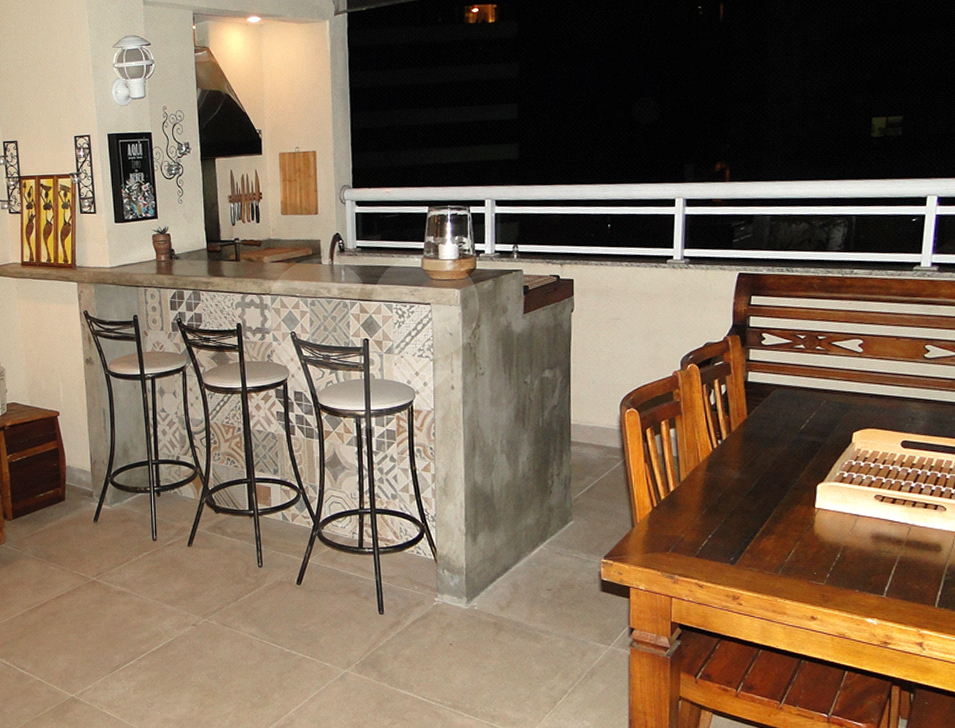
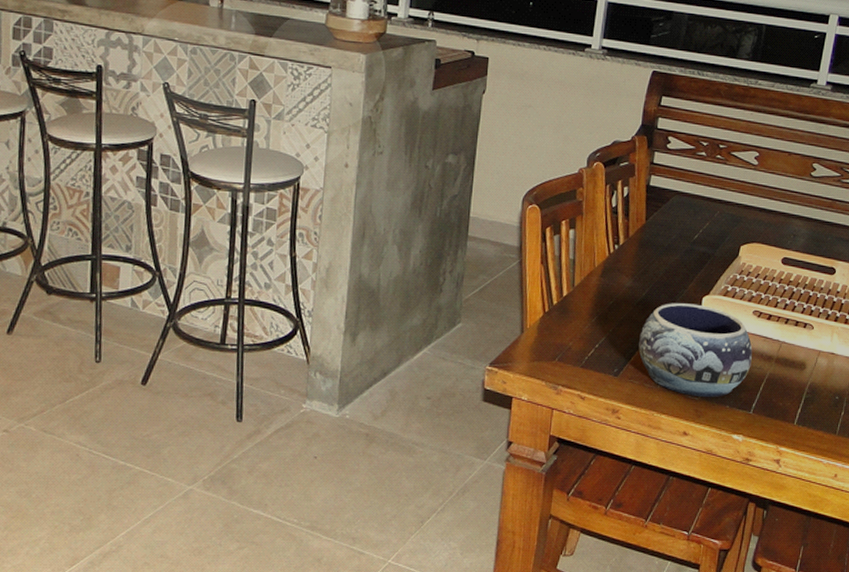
decorative bowl: none [753,492,879,583] -> present [638,303,752,398]

